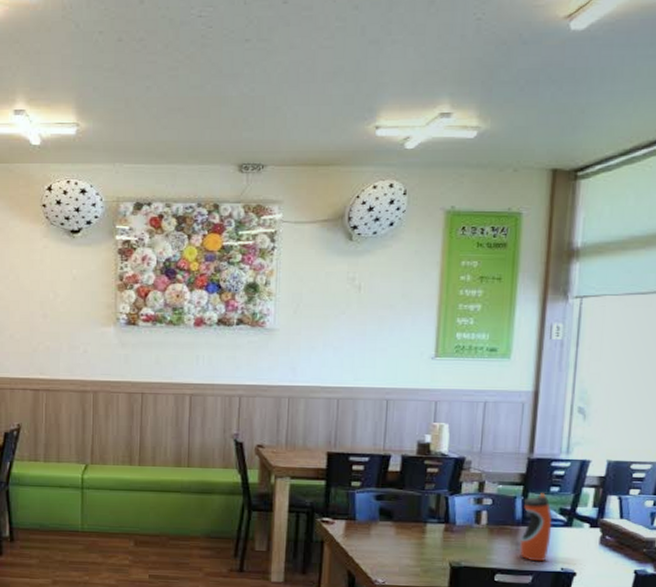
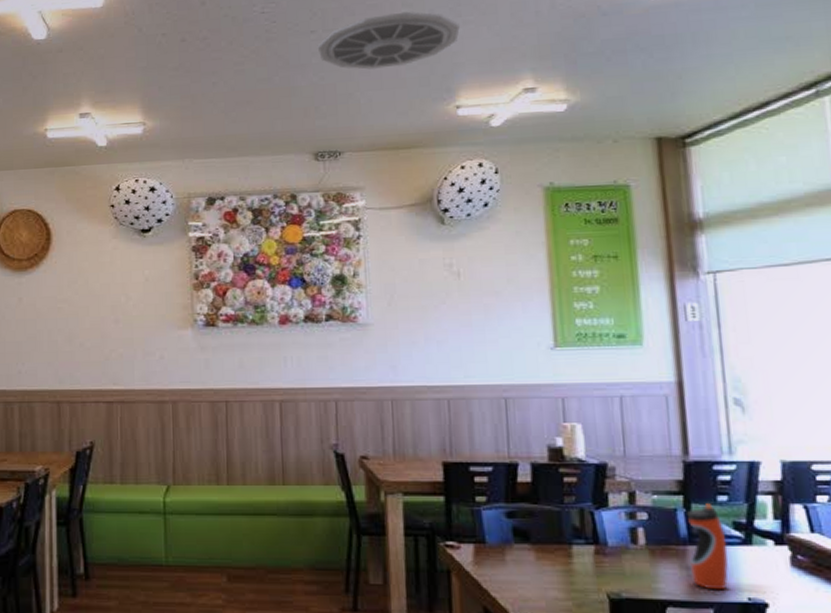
ceiling vent: none [250,26,388,84] -> present [317,11,460,70]

